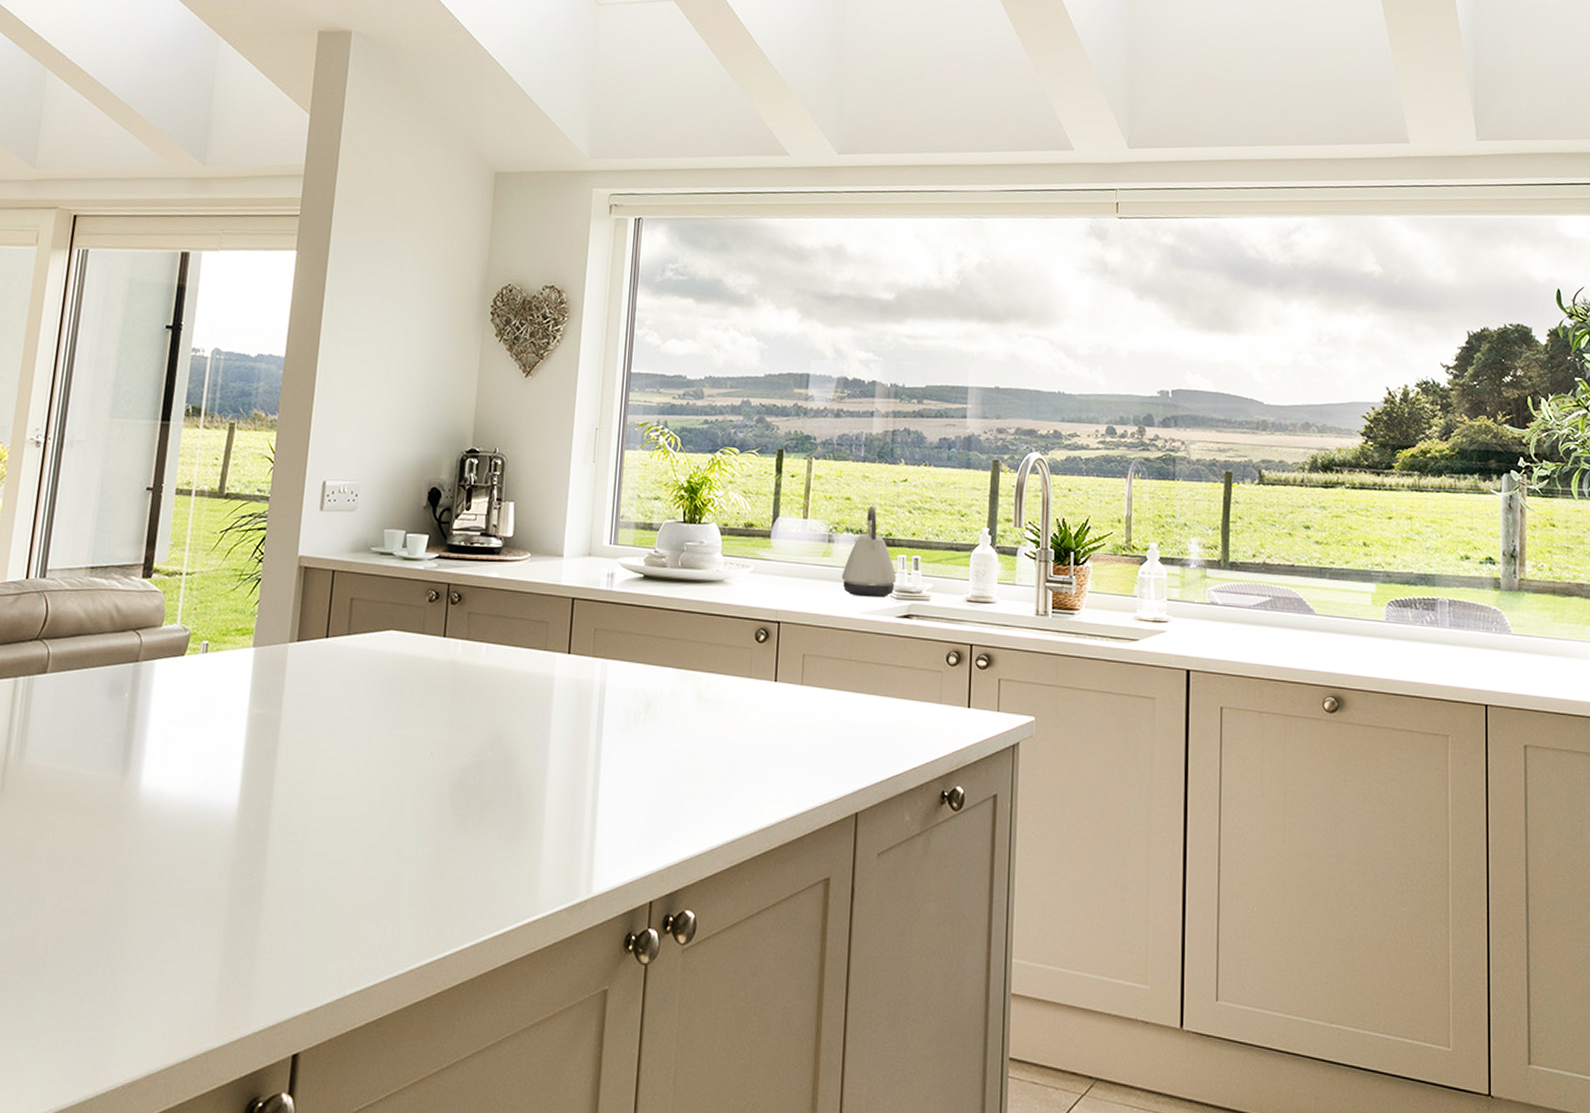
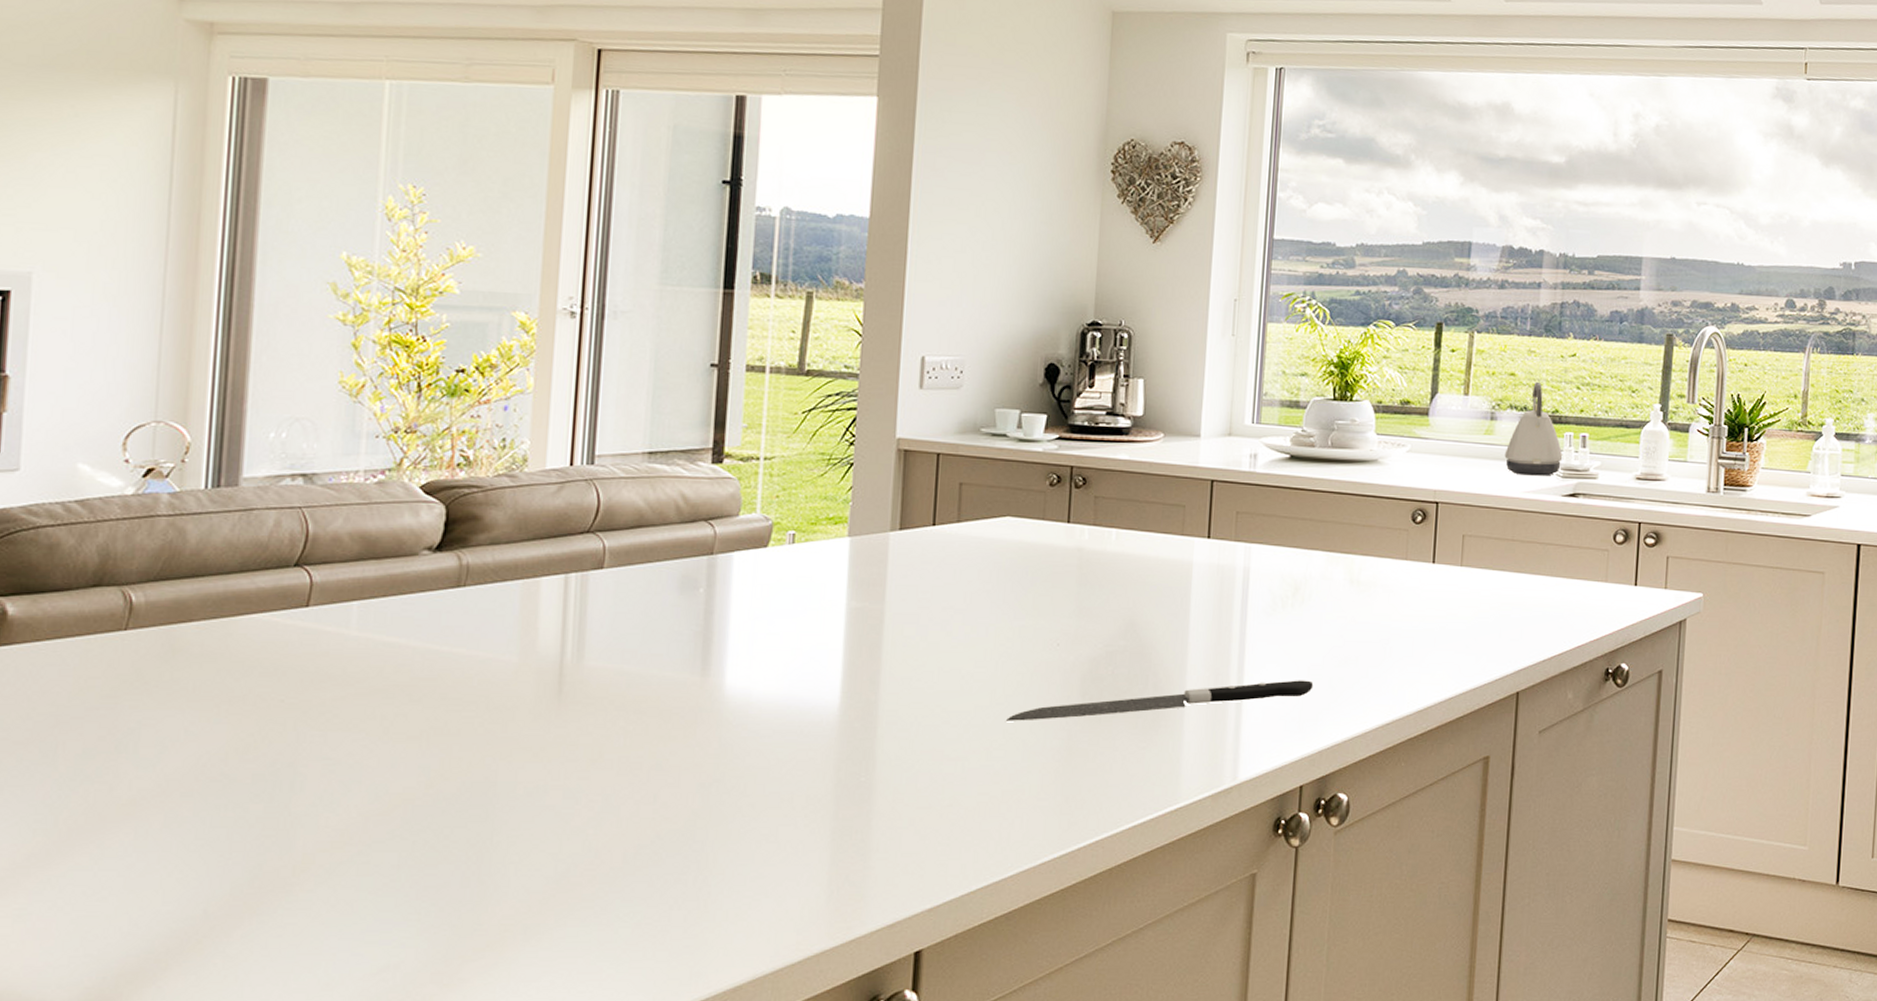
kitchen knife: none [383,794,663,828] -> present [1006,680,1314,721]

